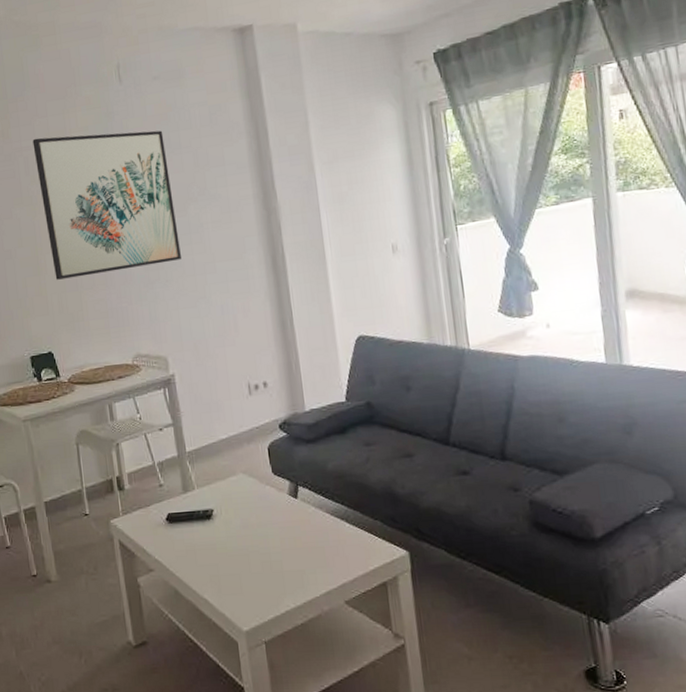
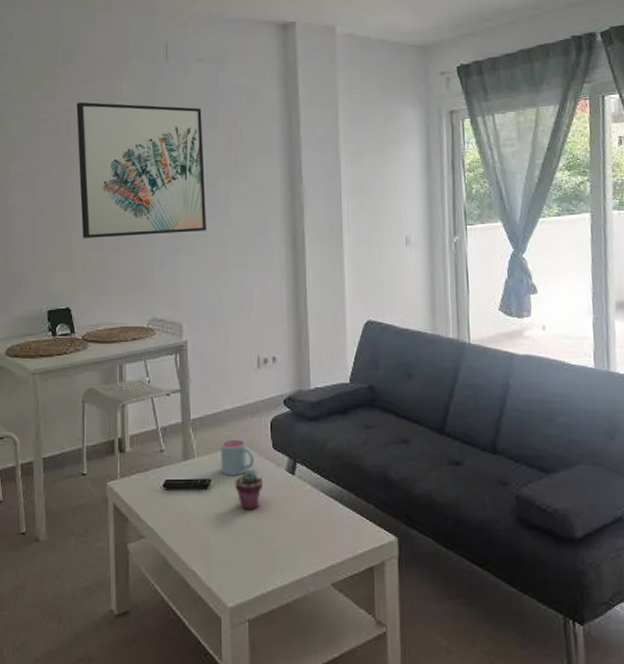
mug: none [219,467,255,505] -> present [220,439,254,476]
potted succulent: none [237,496,267,537] -> present [235,469,264,511]

